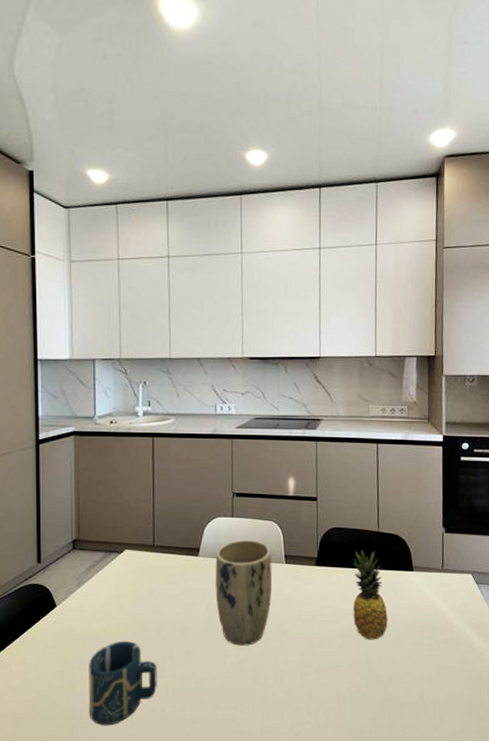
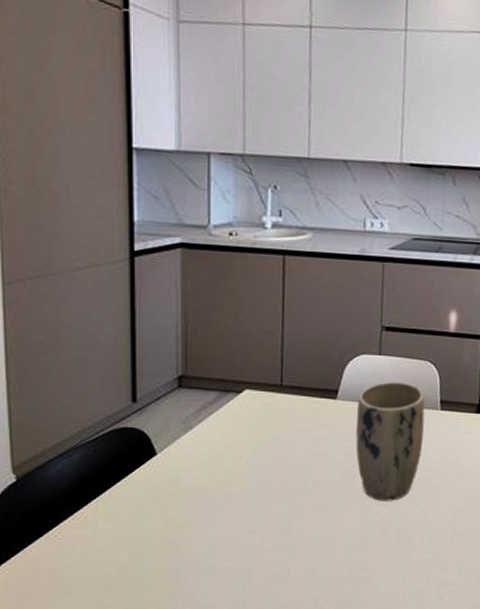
cup: present [88,640,157,726] -> none [196,494,282,590]

